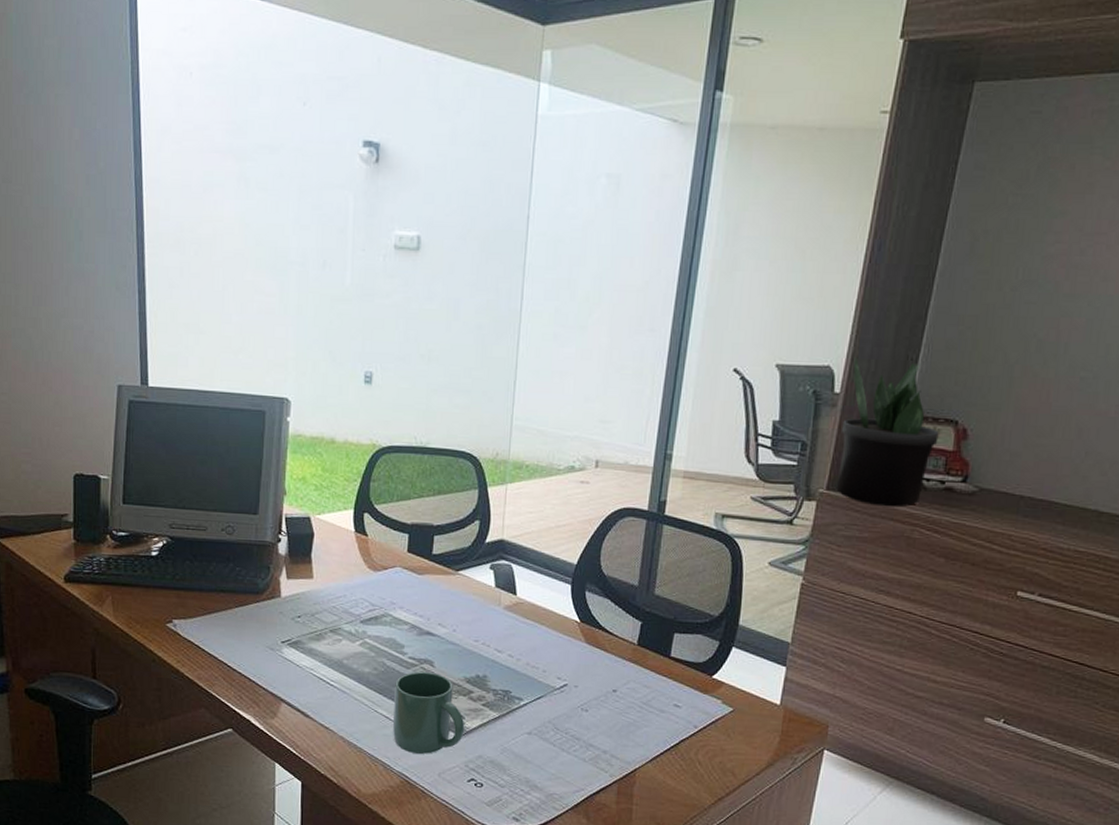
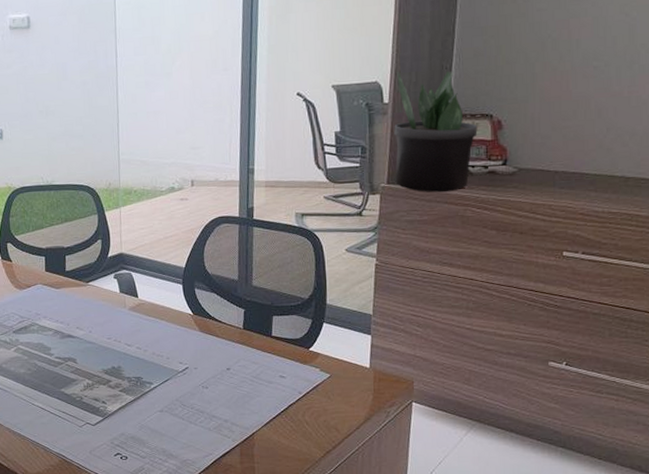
mug: present [393,672,465,754] -> none [46,368,108,436]

